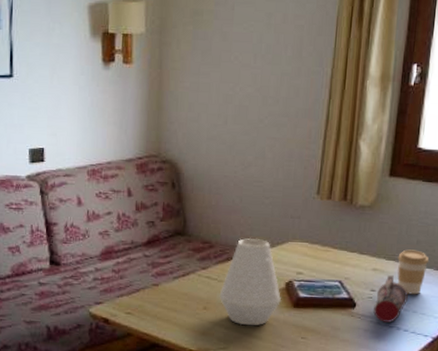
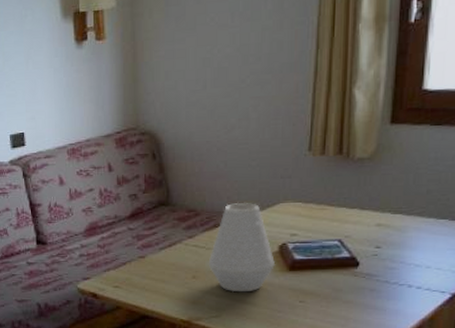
beer mug: present [373,275,408,323] -> none [380,230,419,280]
coffee cup: present [397,249,429,295] -> none [405,200,443,249]

